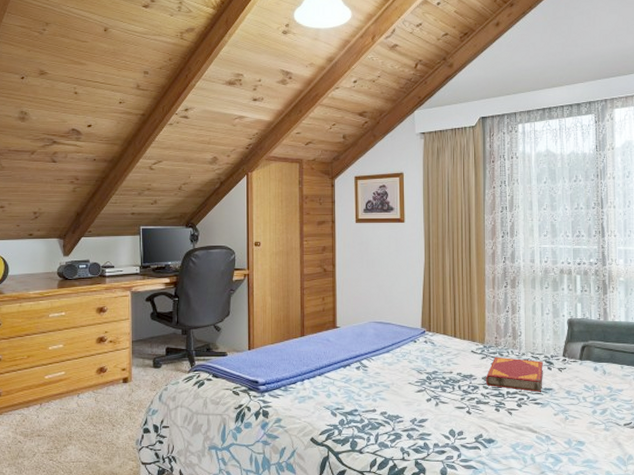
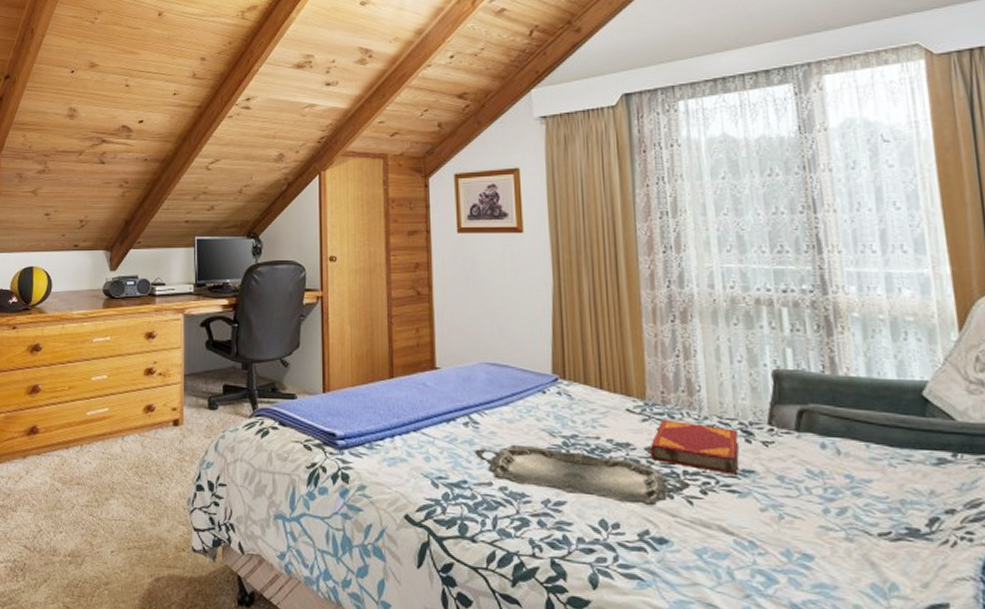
serving tray: none [364,380,511,418] -> present [474,444,691,506]

